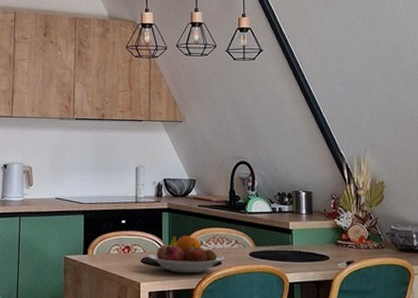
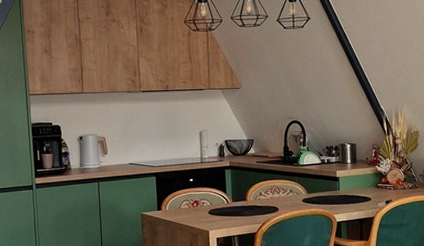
fruit bowl: present [147,235,224,274] -> none [214,188,280,221]

